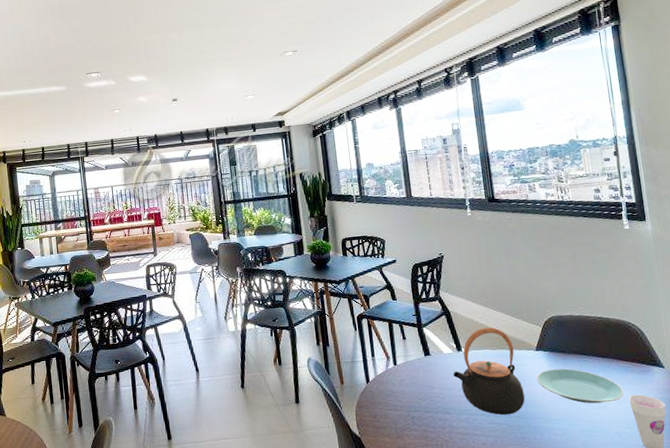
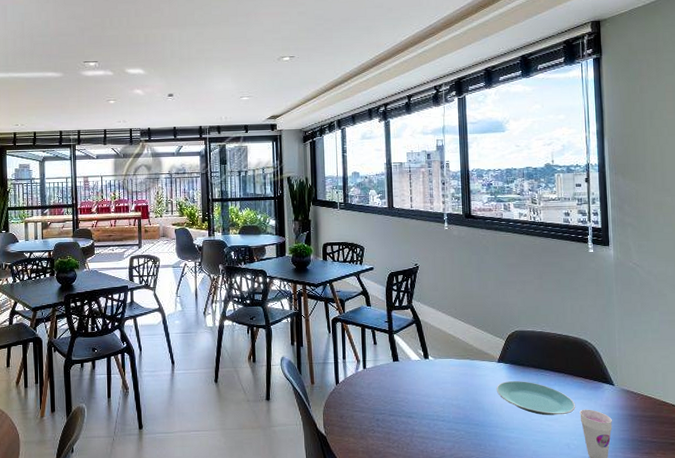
teapot: present [453,327,525,416] -> none [419,338,484,422]

